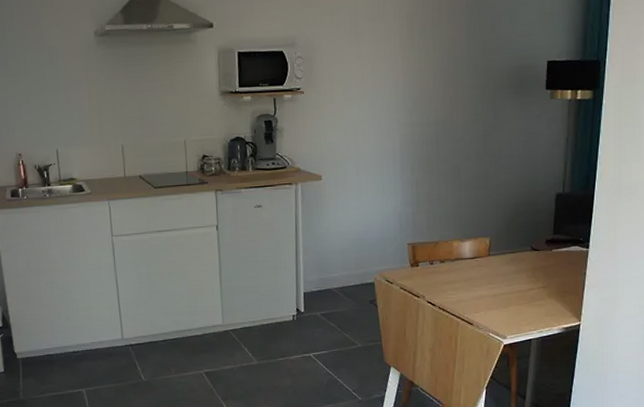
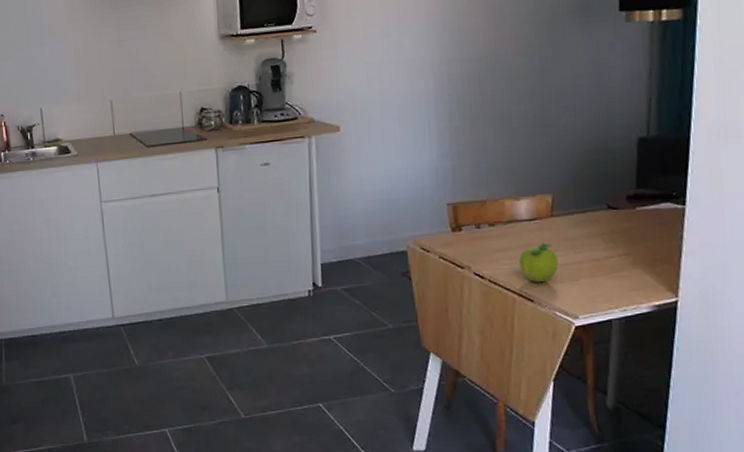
fruit: none [463,277,493,310] -> present [519,243,558,283]

